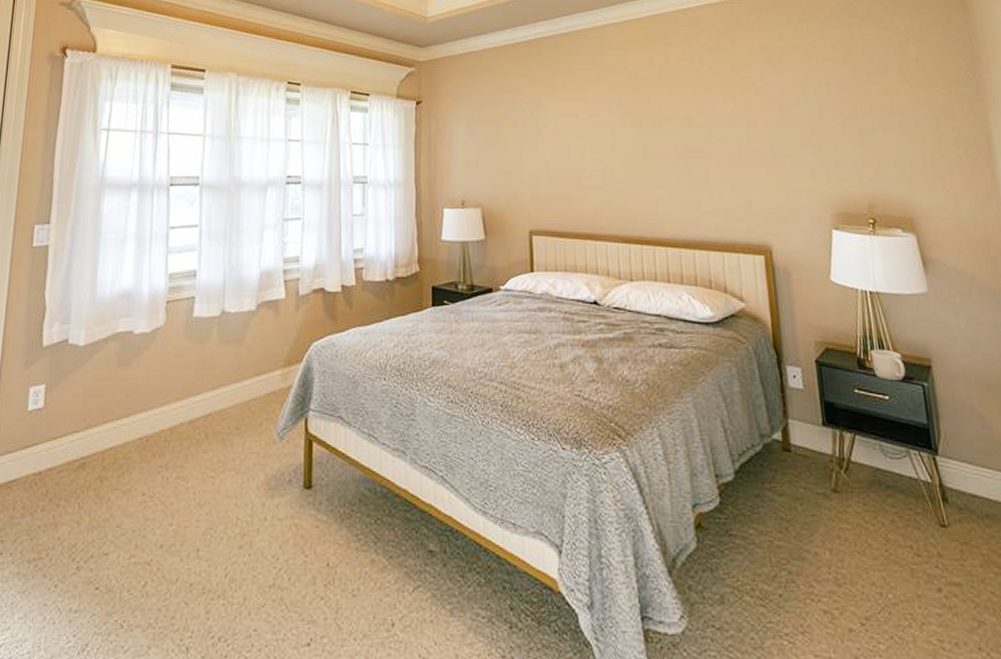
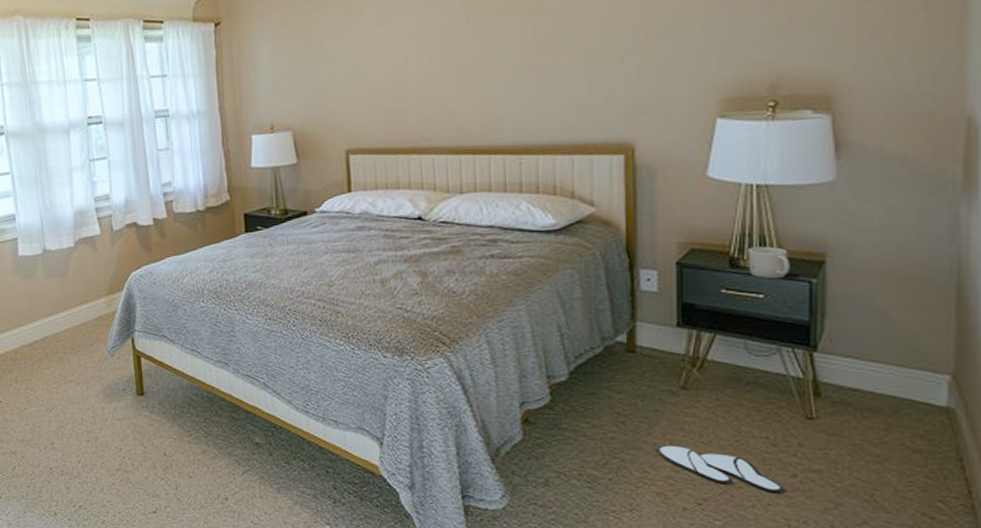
slippers: none [819,555,934,610] -> present [657,445,785,493]

